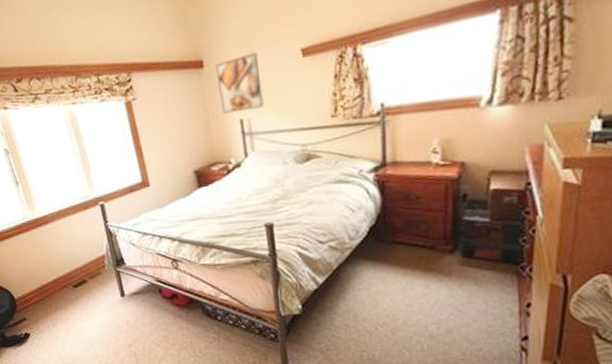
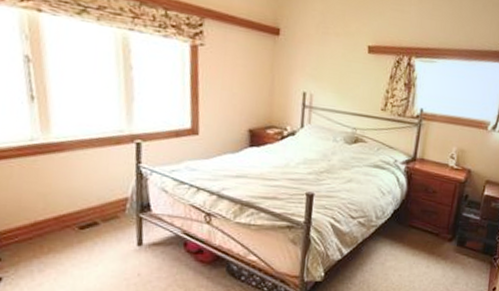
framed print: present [215,52,264,114] -> none [289,35,331,87]

